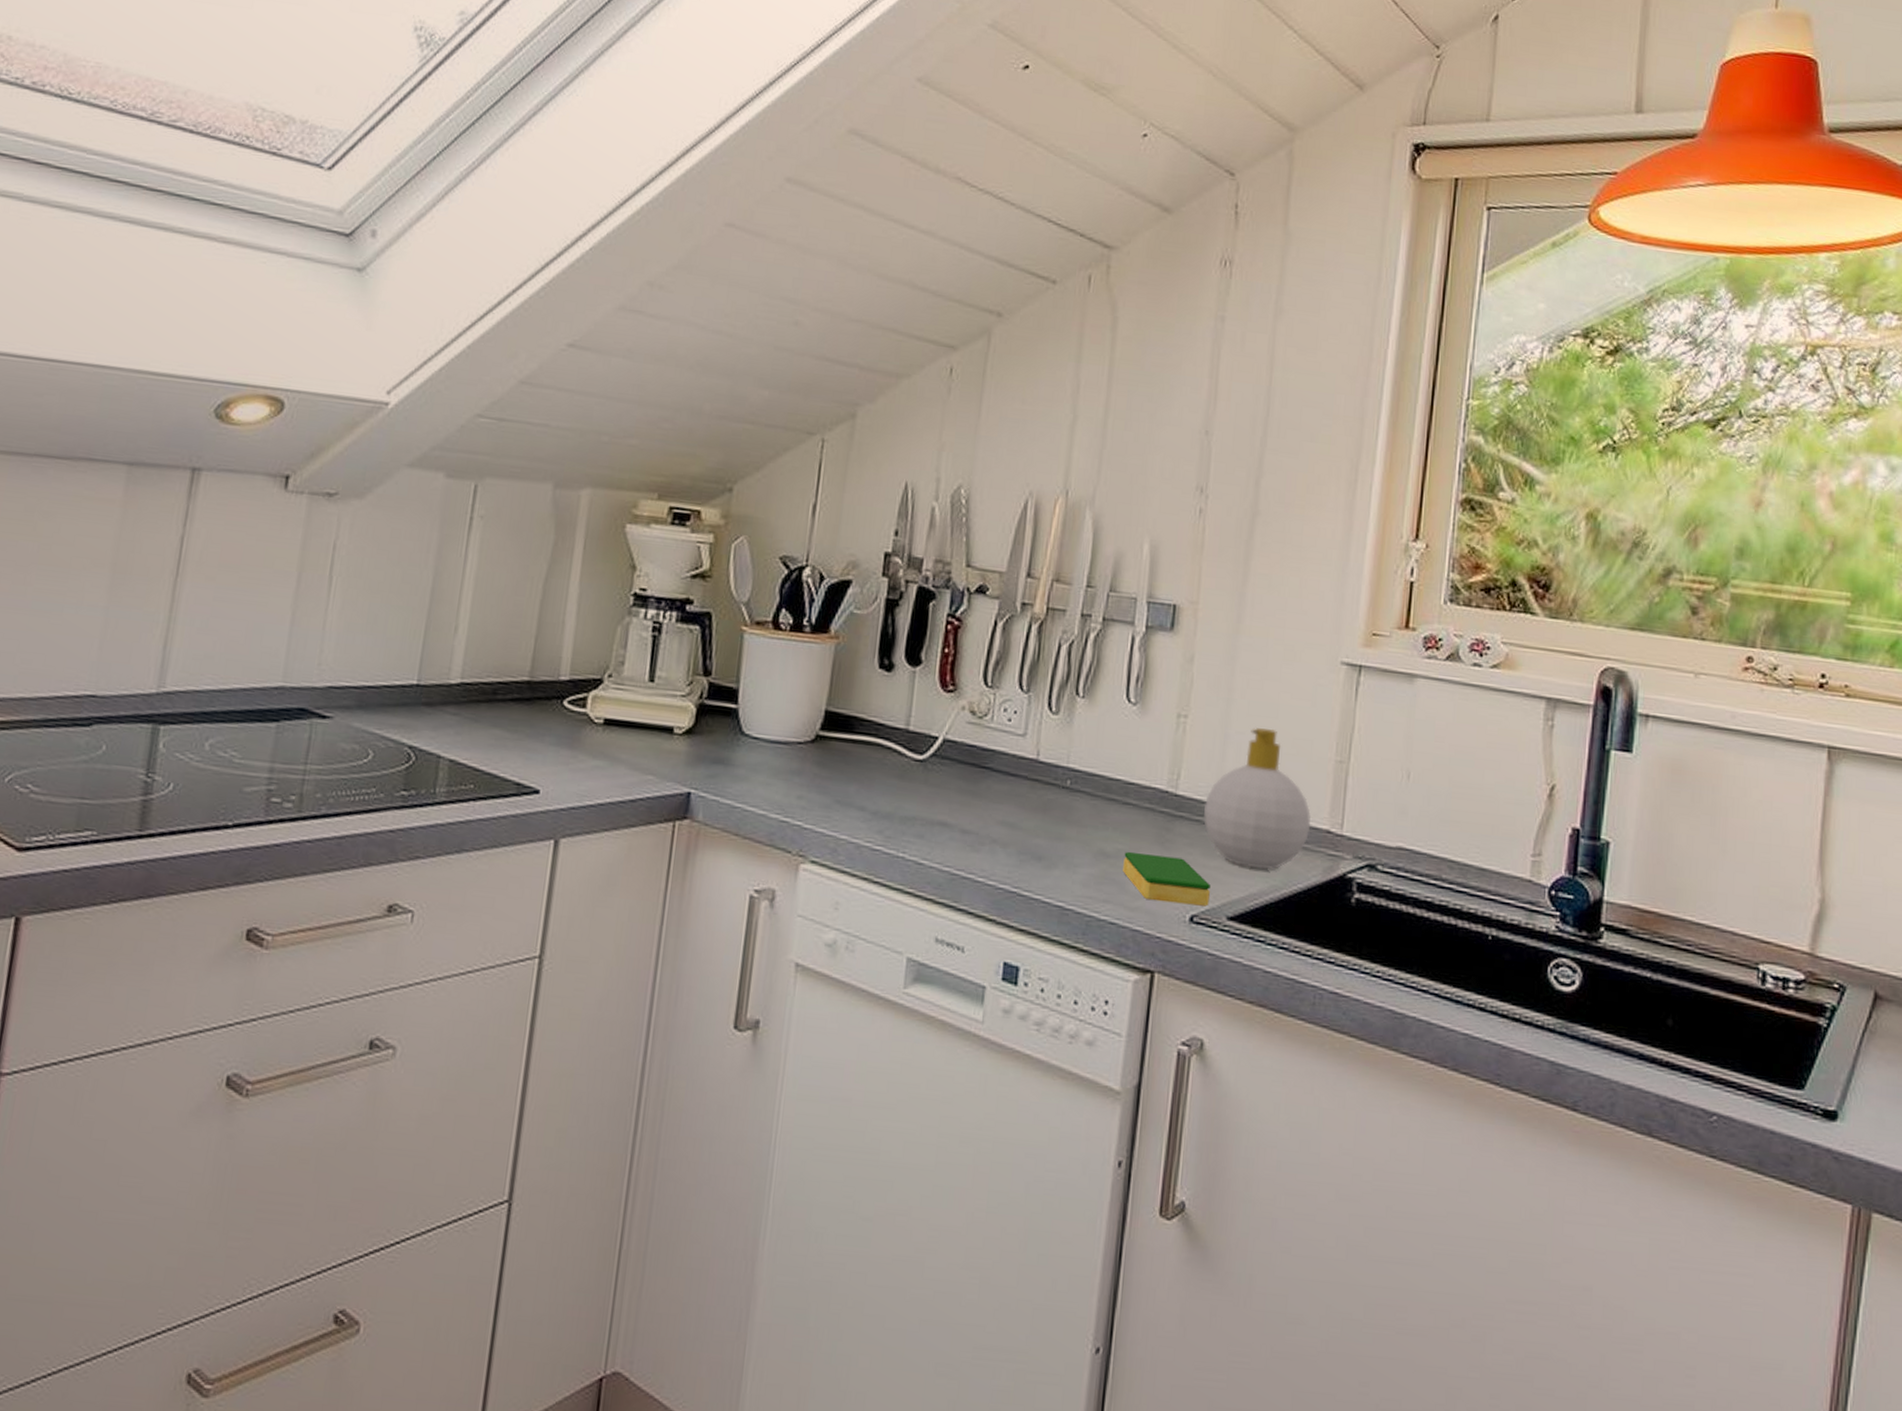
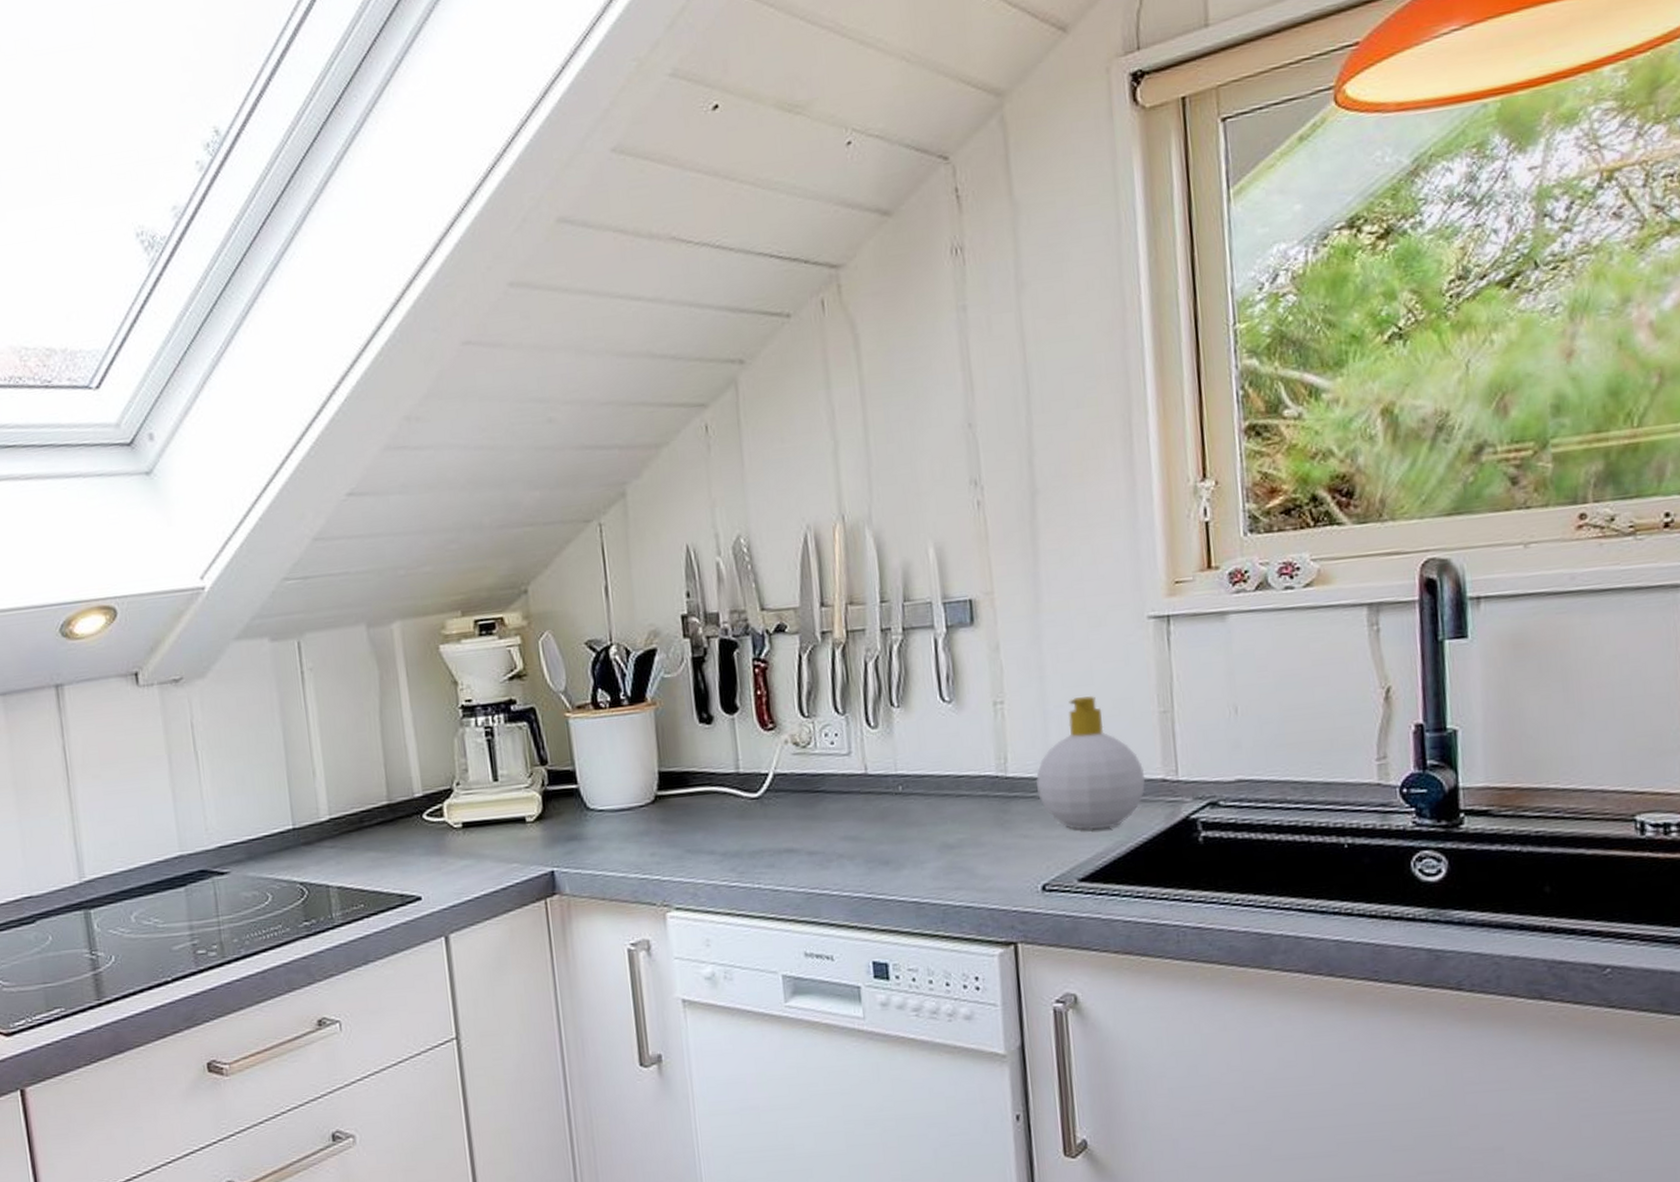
dish sponge: present [1123,851,1210,907] -> none [967,834,1058,880]

